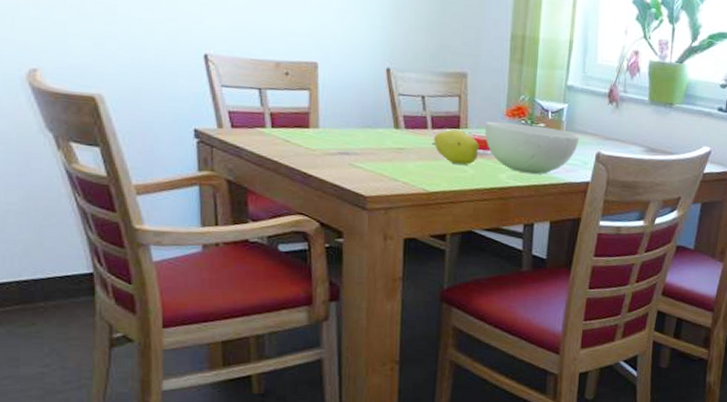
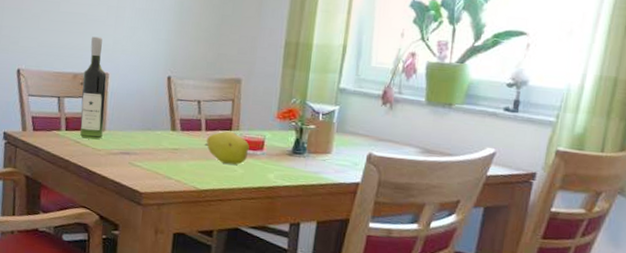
bottle: none [287,18,317,138] -> present [79,36,107,140]
bowl: present [485,121,579,174] -> none [255,123,350,175]

